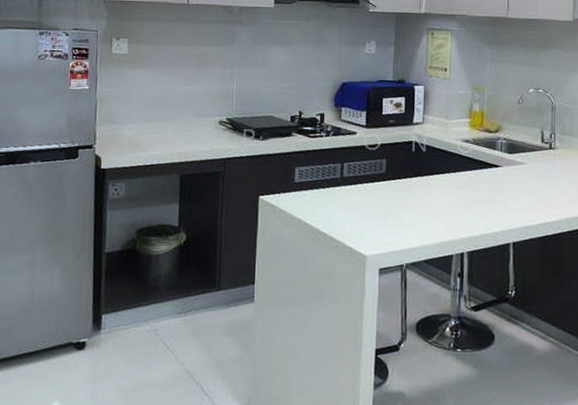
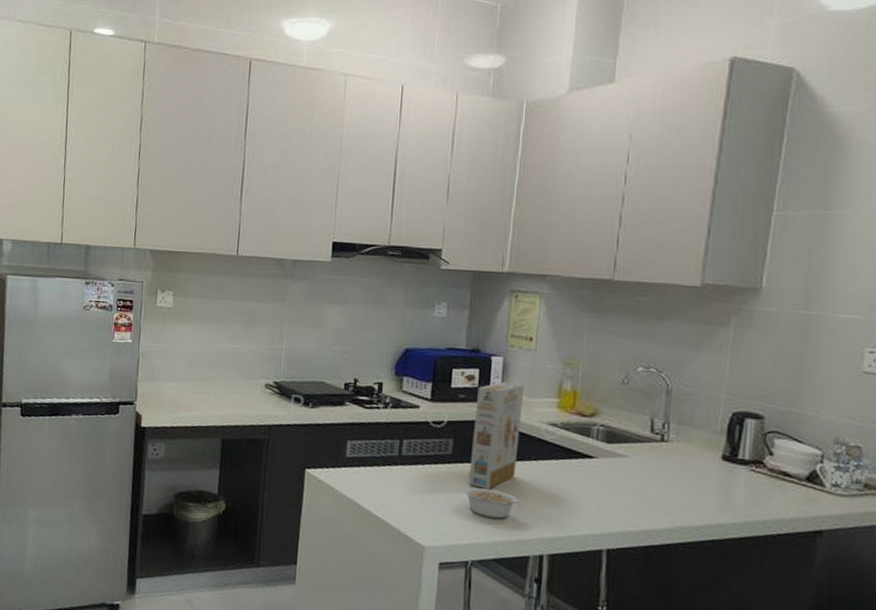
legume: none [397,200,443,225] -> present [464,487,519,519]
cereal box: none [400,107,443,201] -> present [468,381,525,489]

